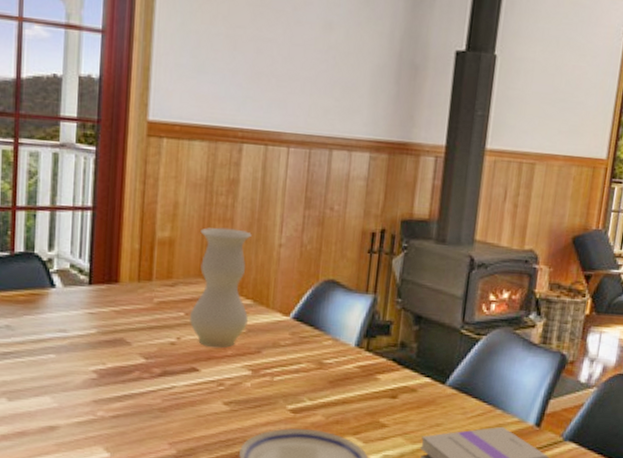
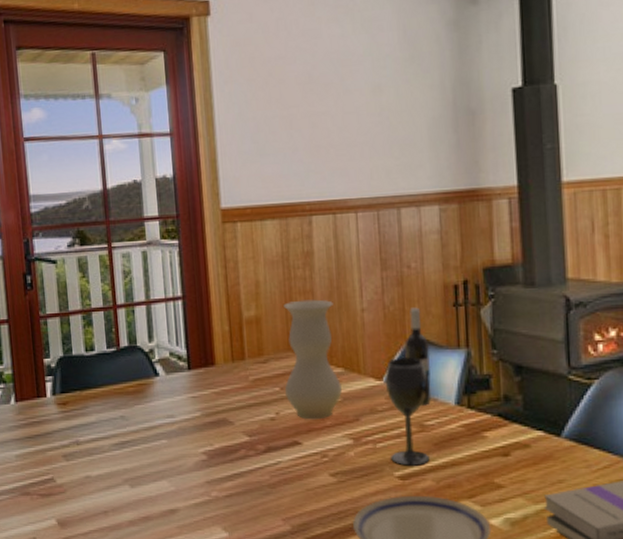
wine glass: none [286,296,333,401] -> present [385,357,430,466]
wine bottle: none [315,249,340,343] -> present [405,307,432,404]

